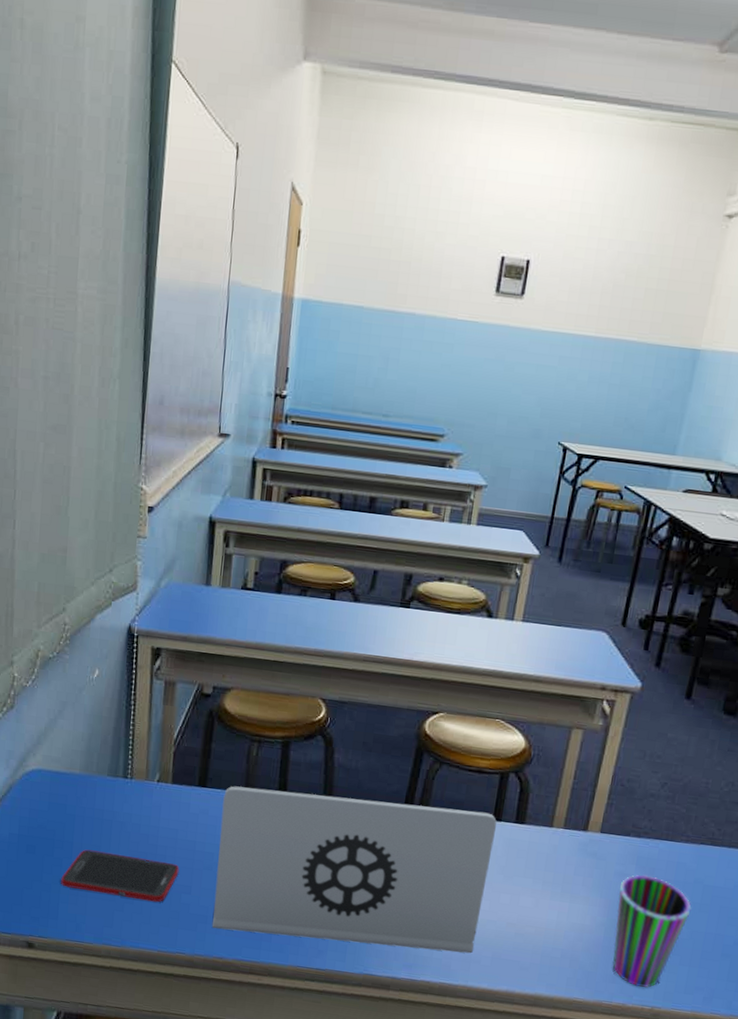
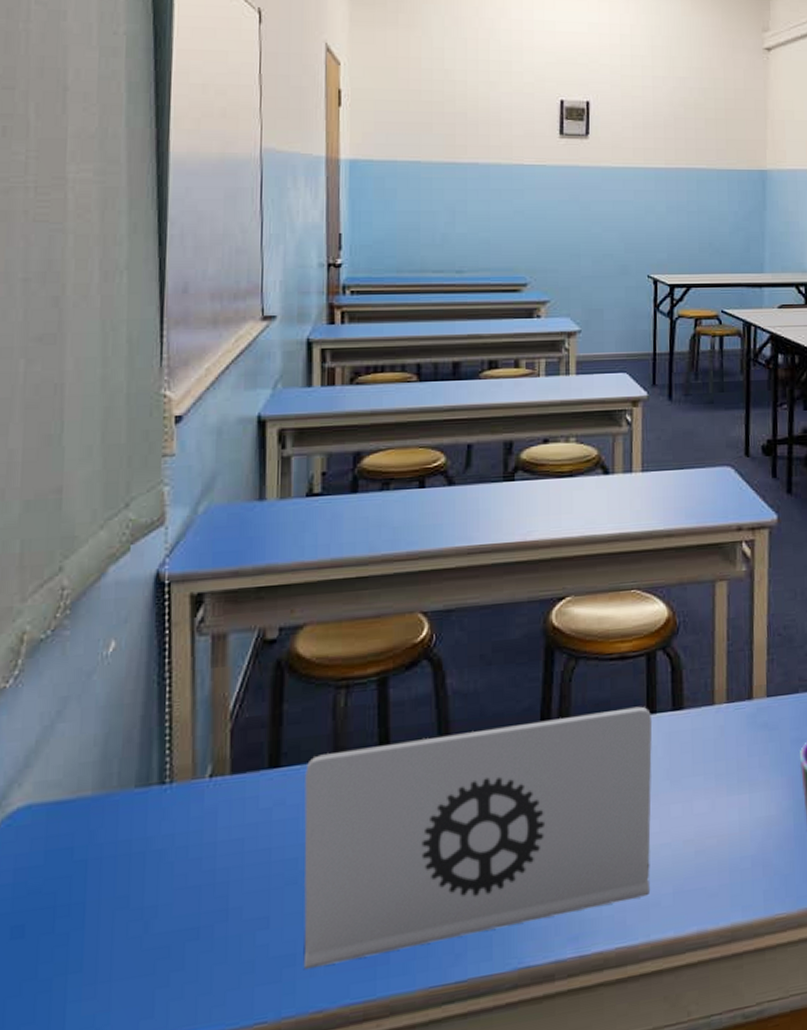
cell phone: present [61,849,179,902] -> none [68,890,250,976]

